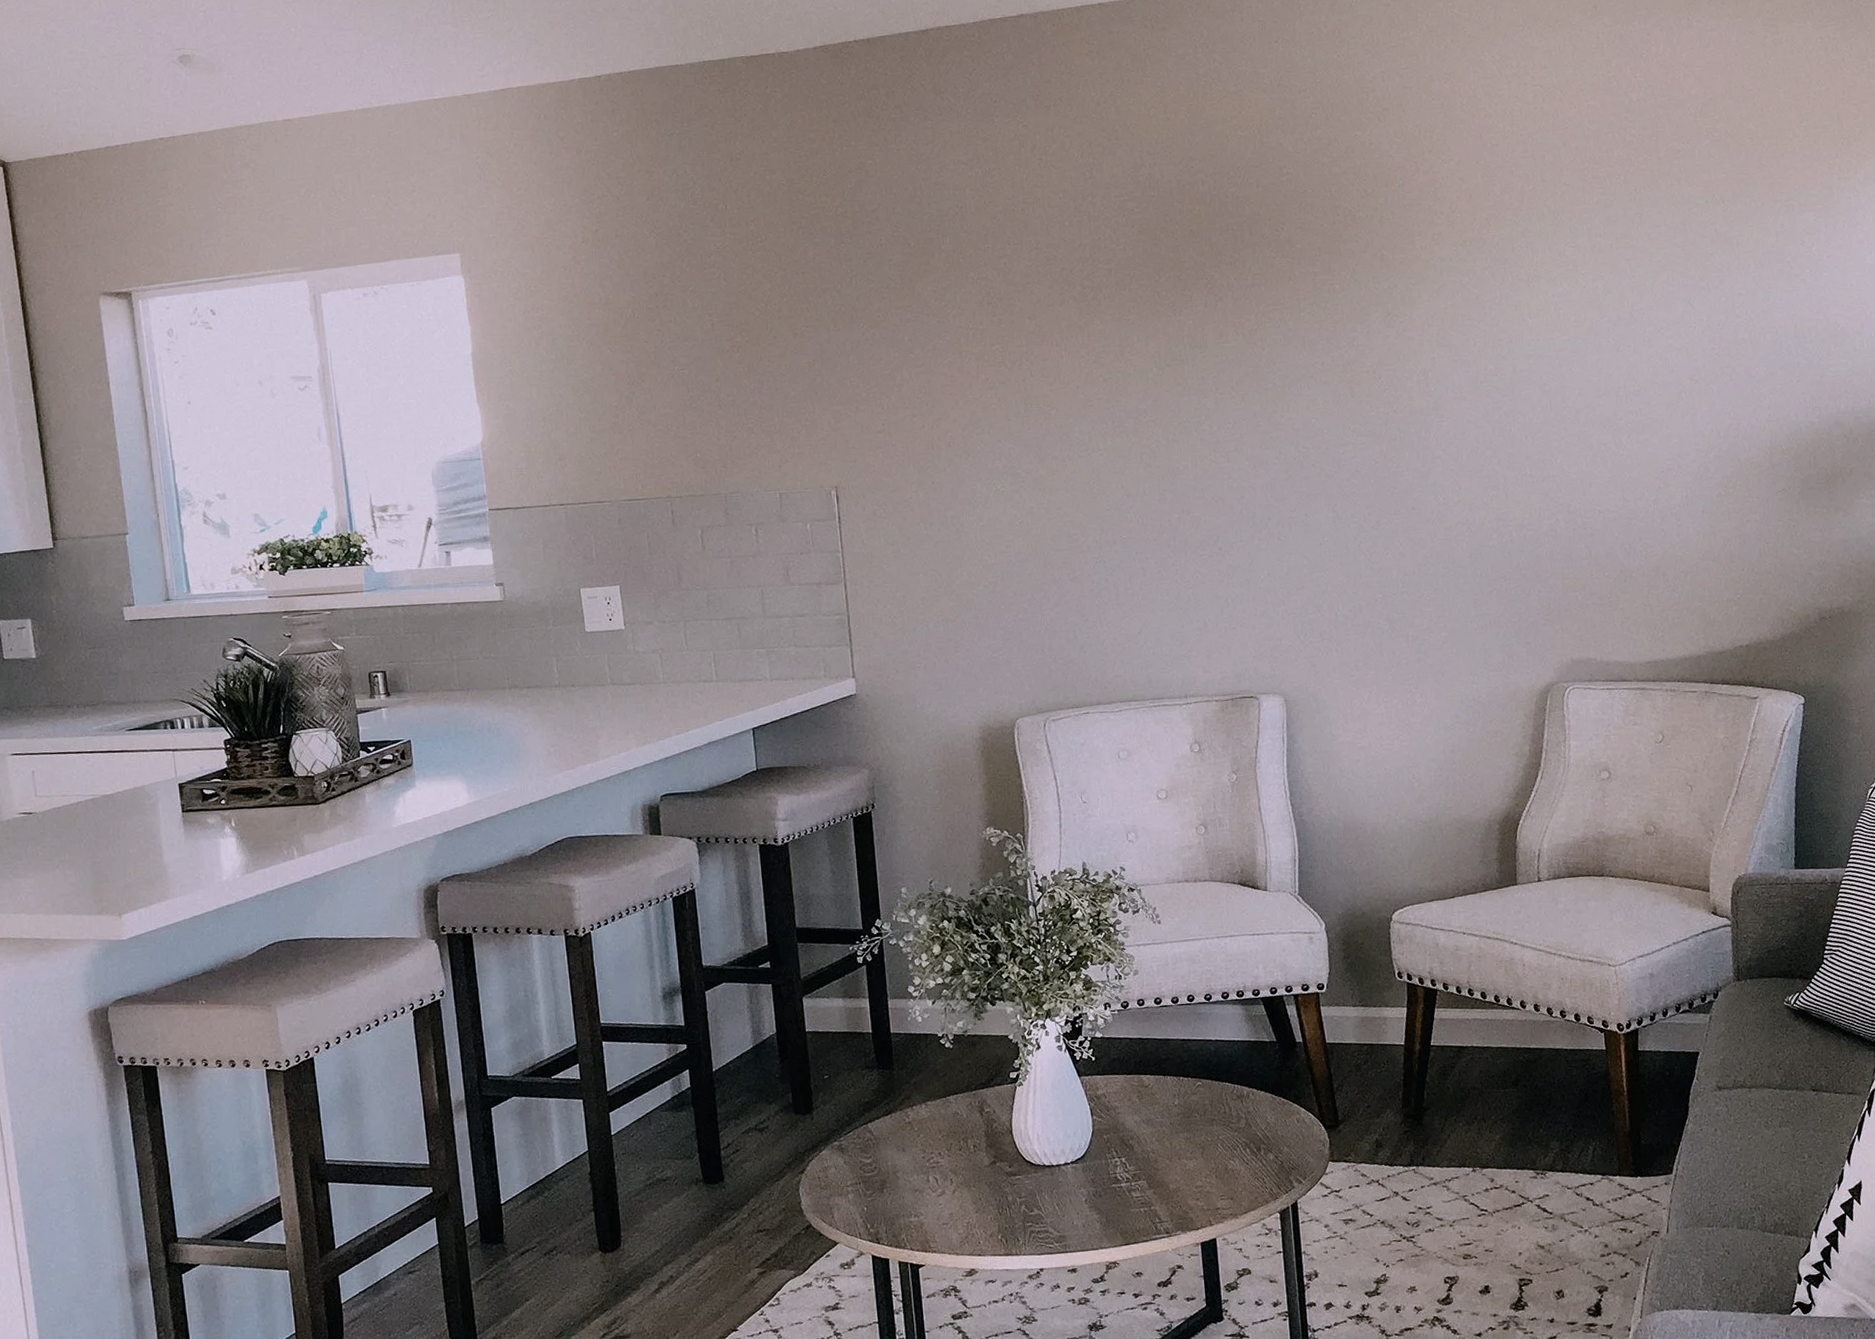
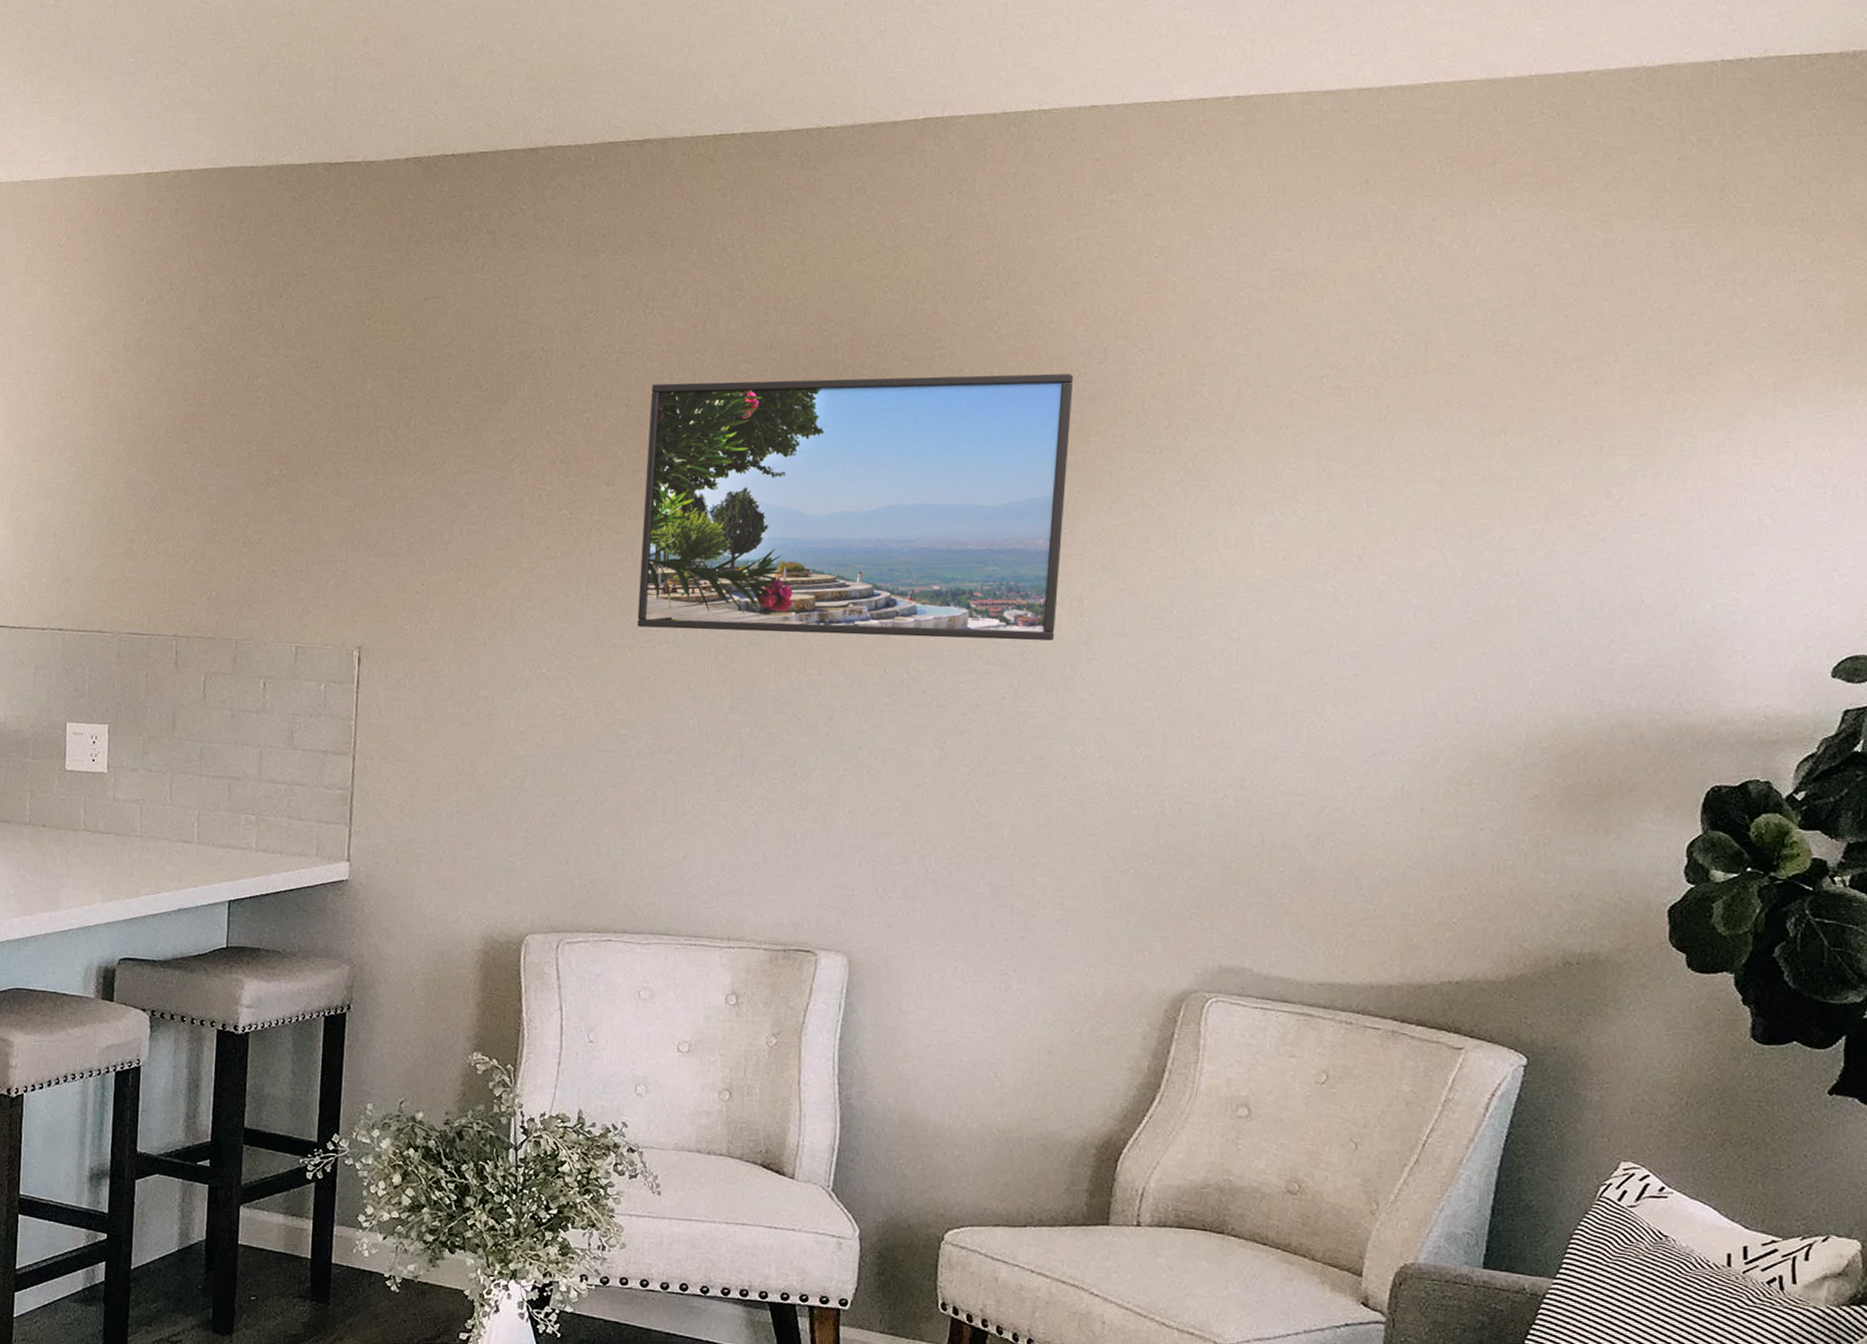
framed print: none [1055,186,1410,440] -> present [637,373,1074,641]

